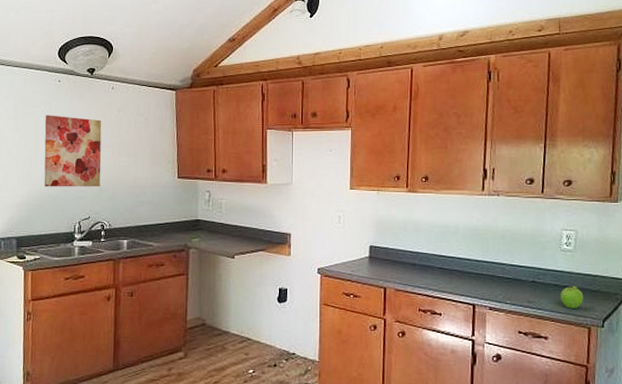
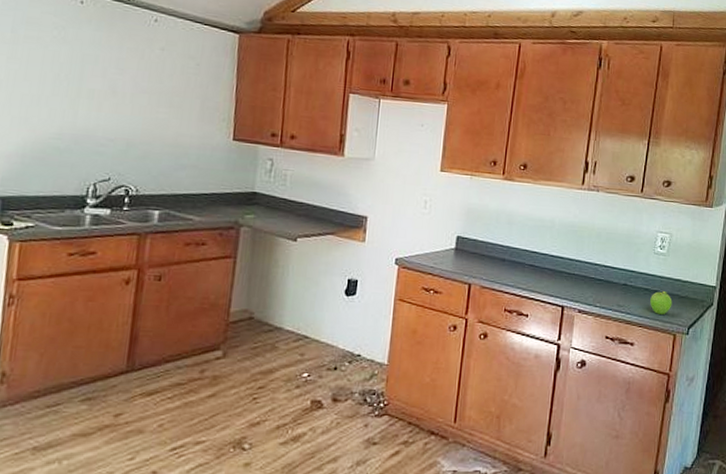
wall art: present [44,115,102,187] -> none [48,43,138,142]

